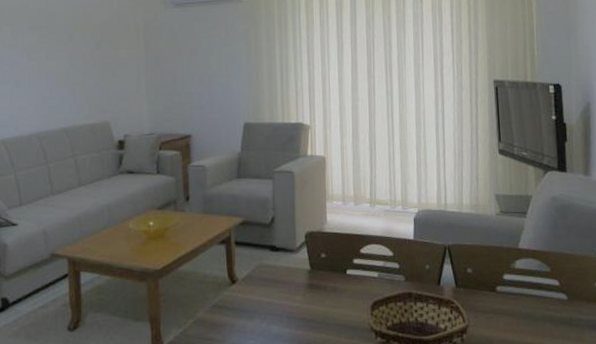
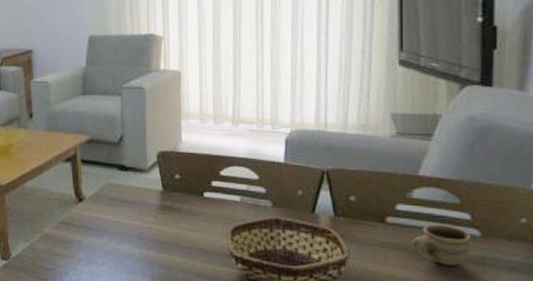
cup: none [517,291,561,328] -> present [412,225,472,266]

